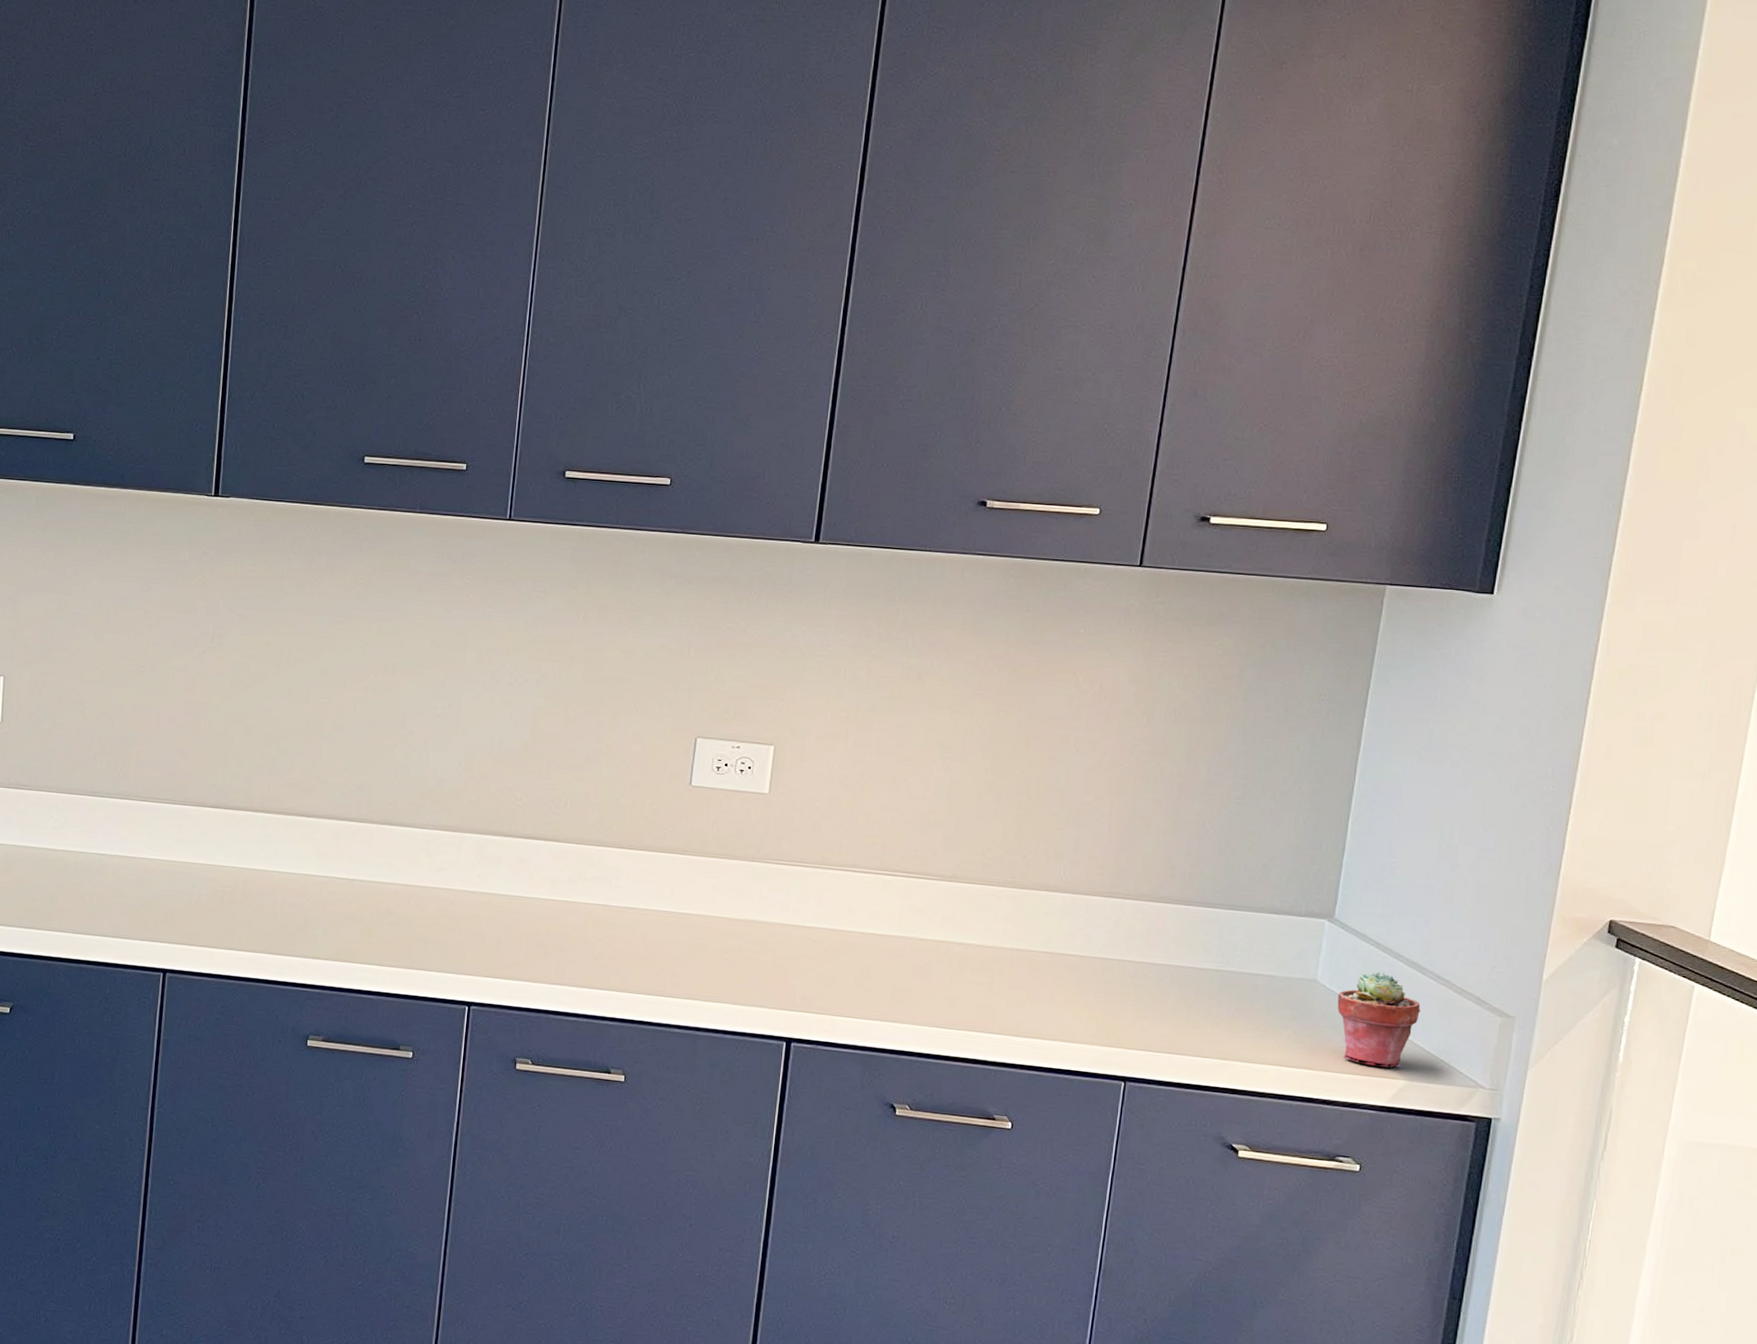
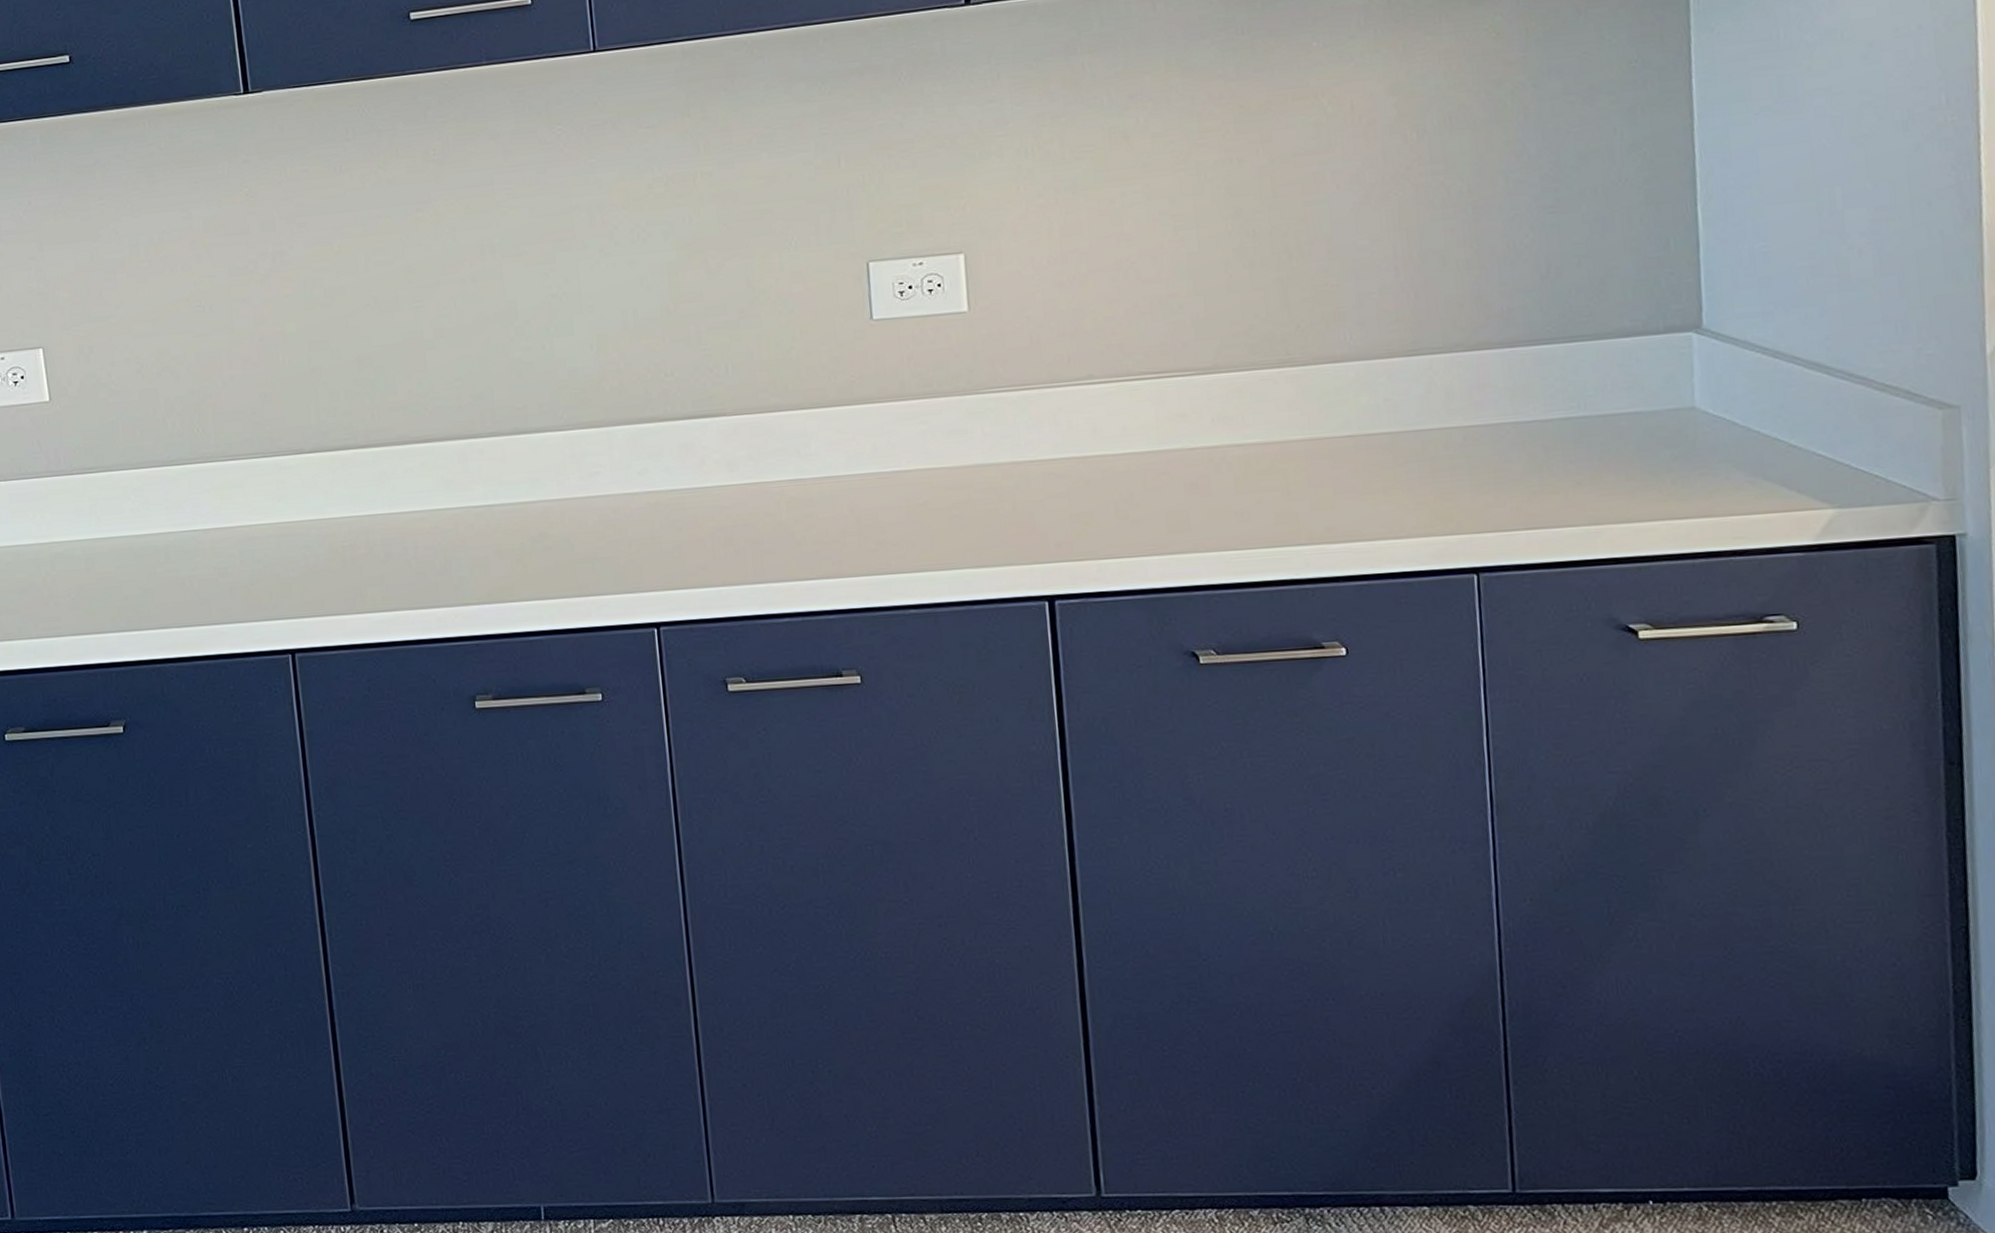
potted succulent: present [1337,972,1421,1068] -> none [1726,381,1836,499]

